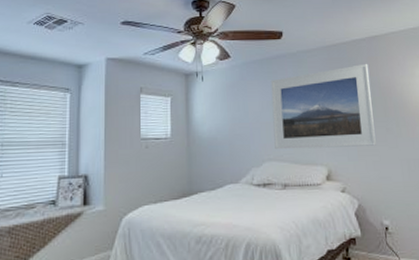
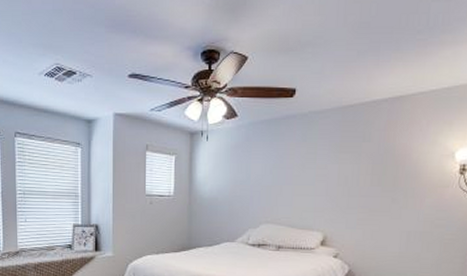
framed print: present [270,64,376,150] -> none [273,128,386,215]

